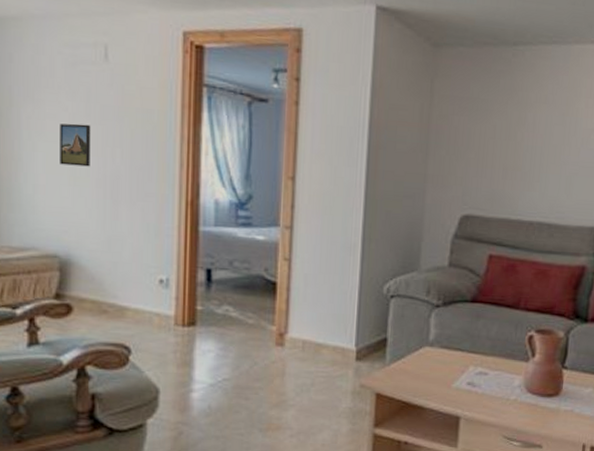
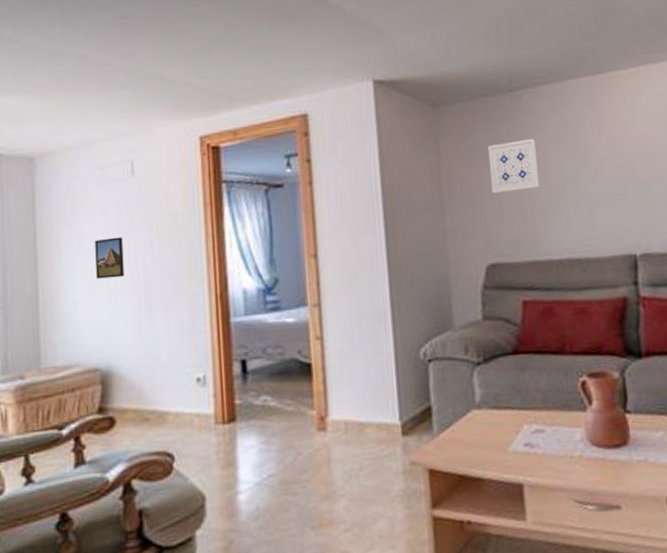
wall art: none [478,97,530,149] -> present [487,138,541,194]

